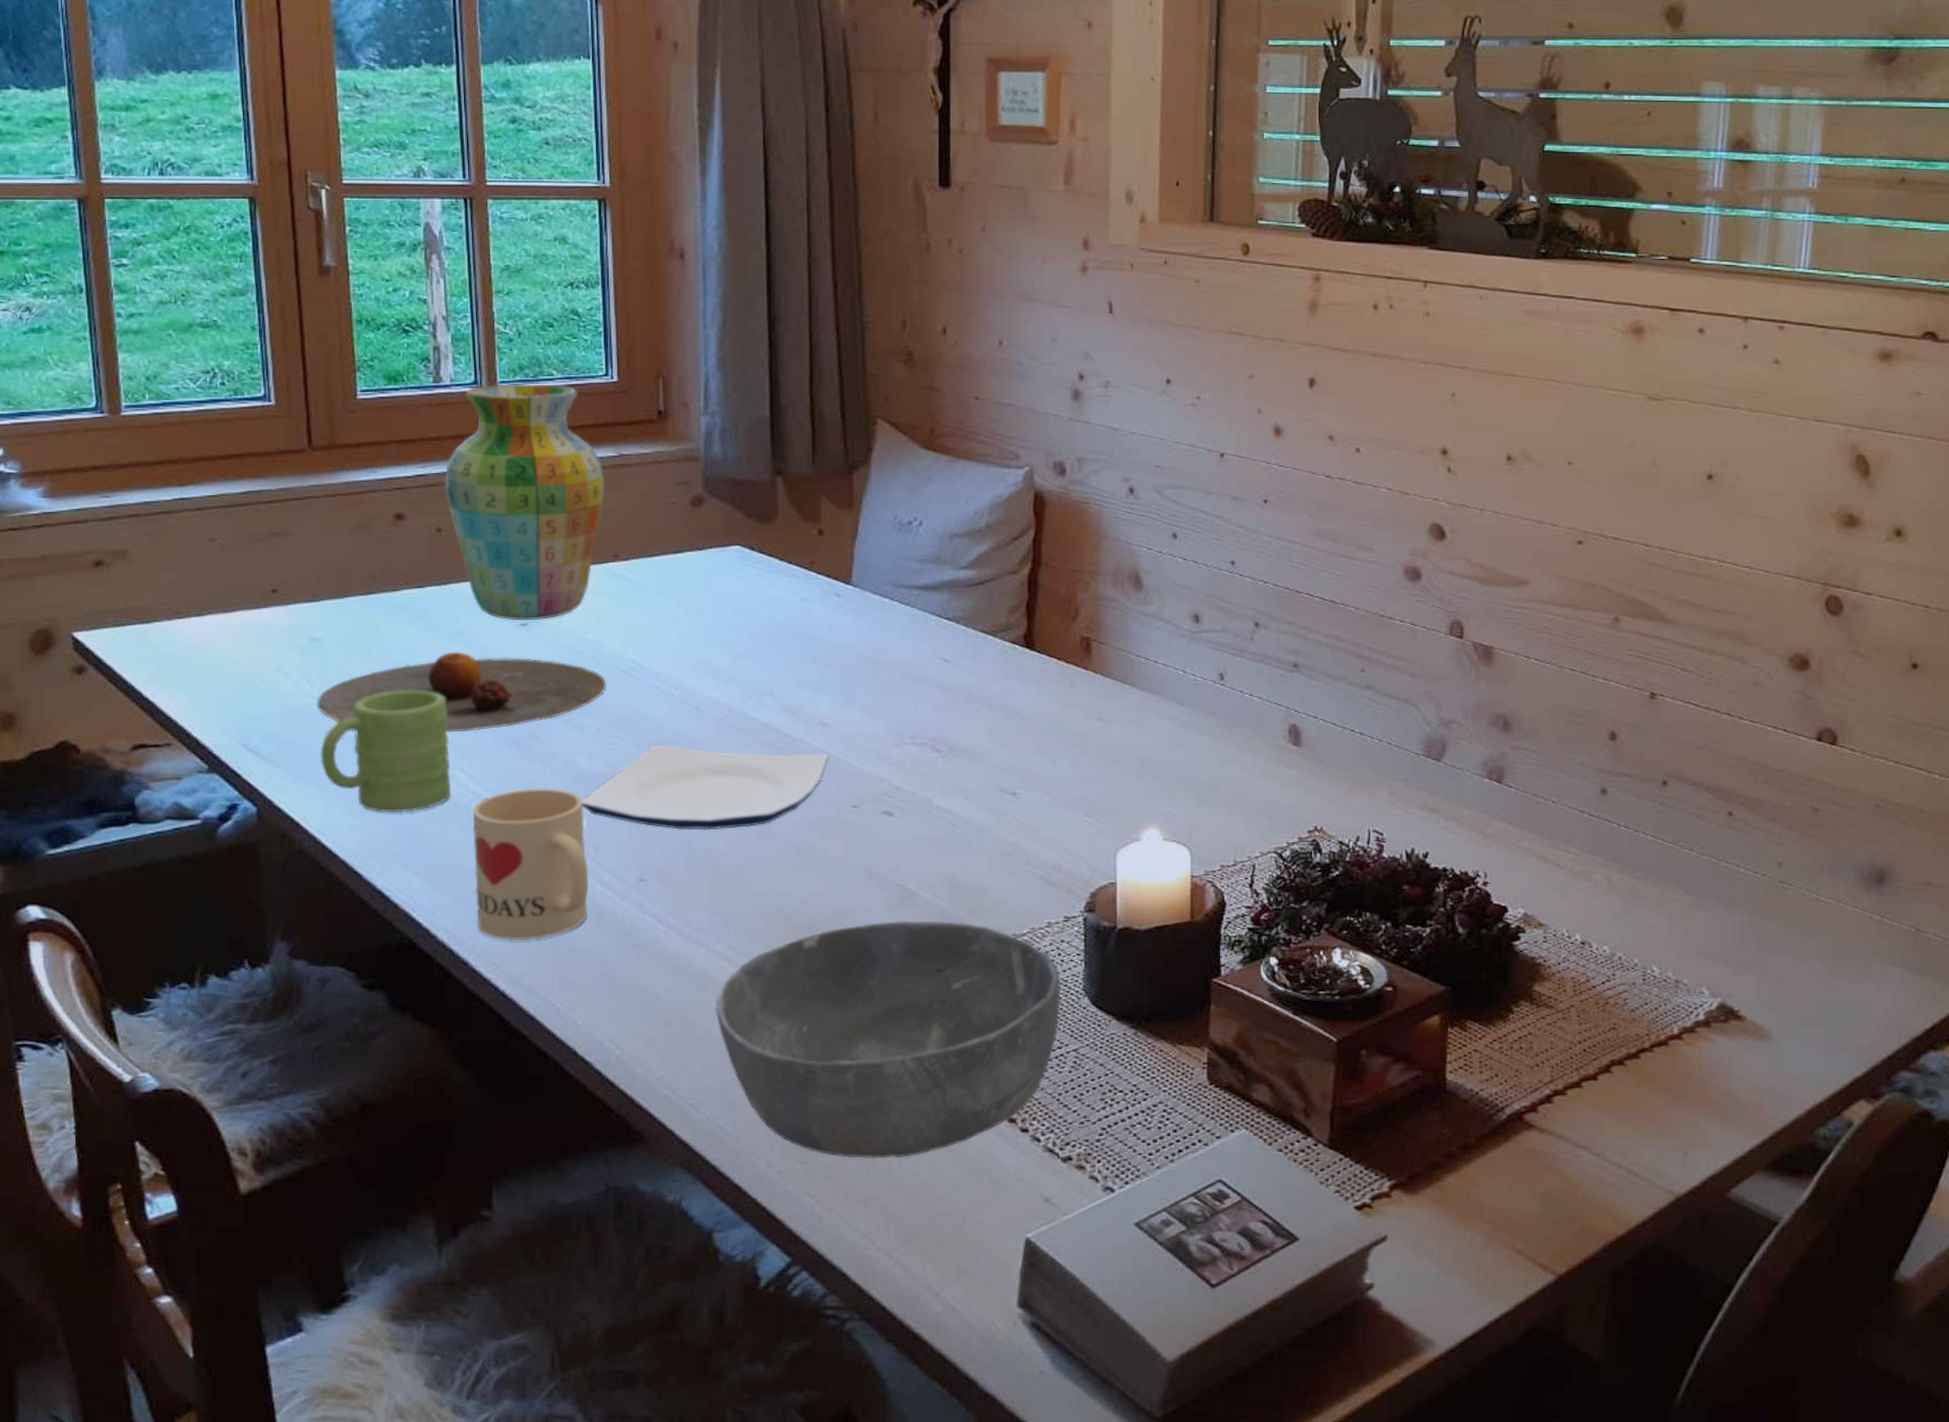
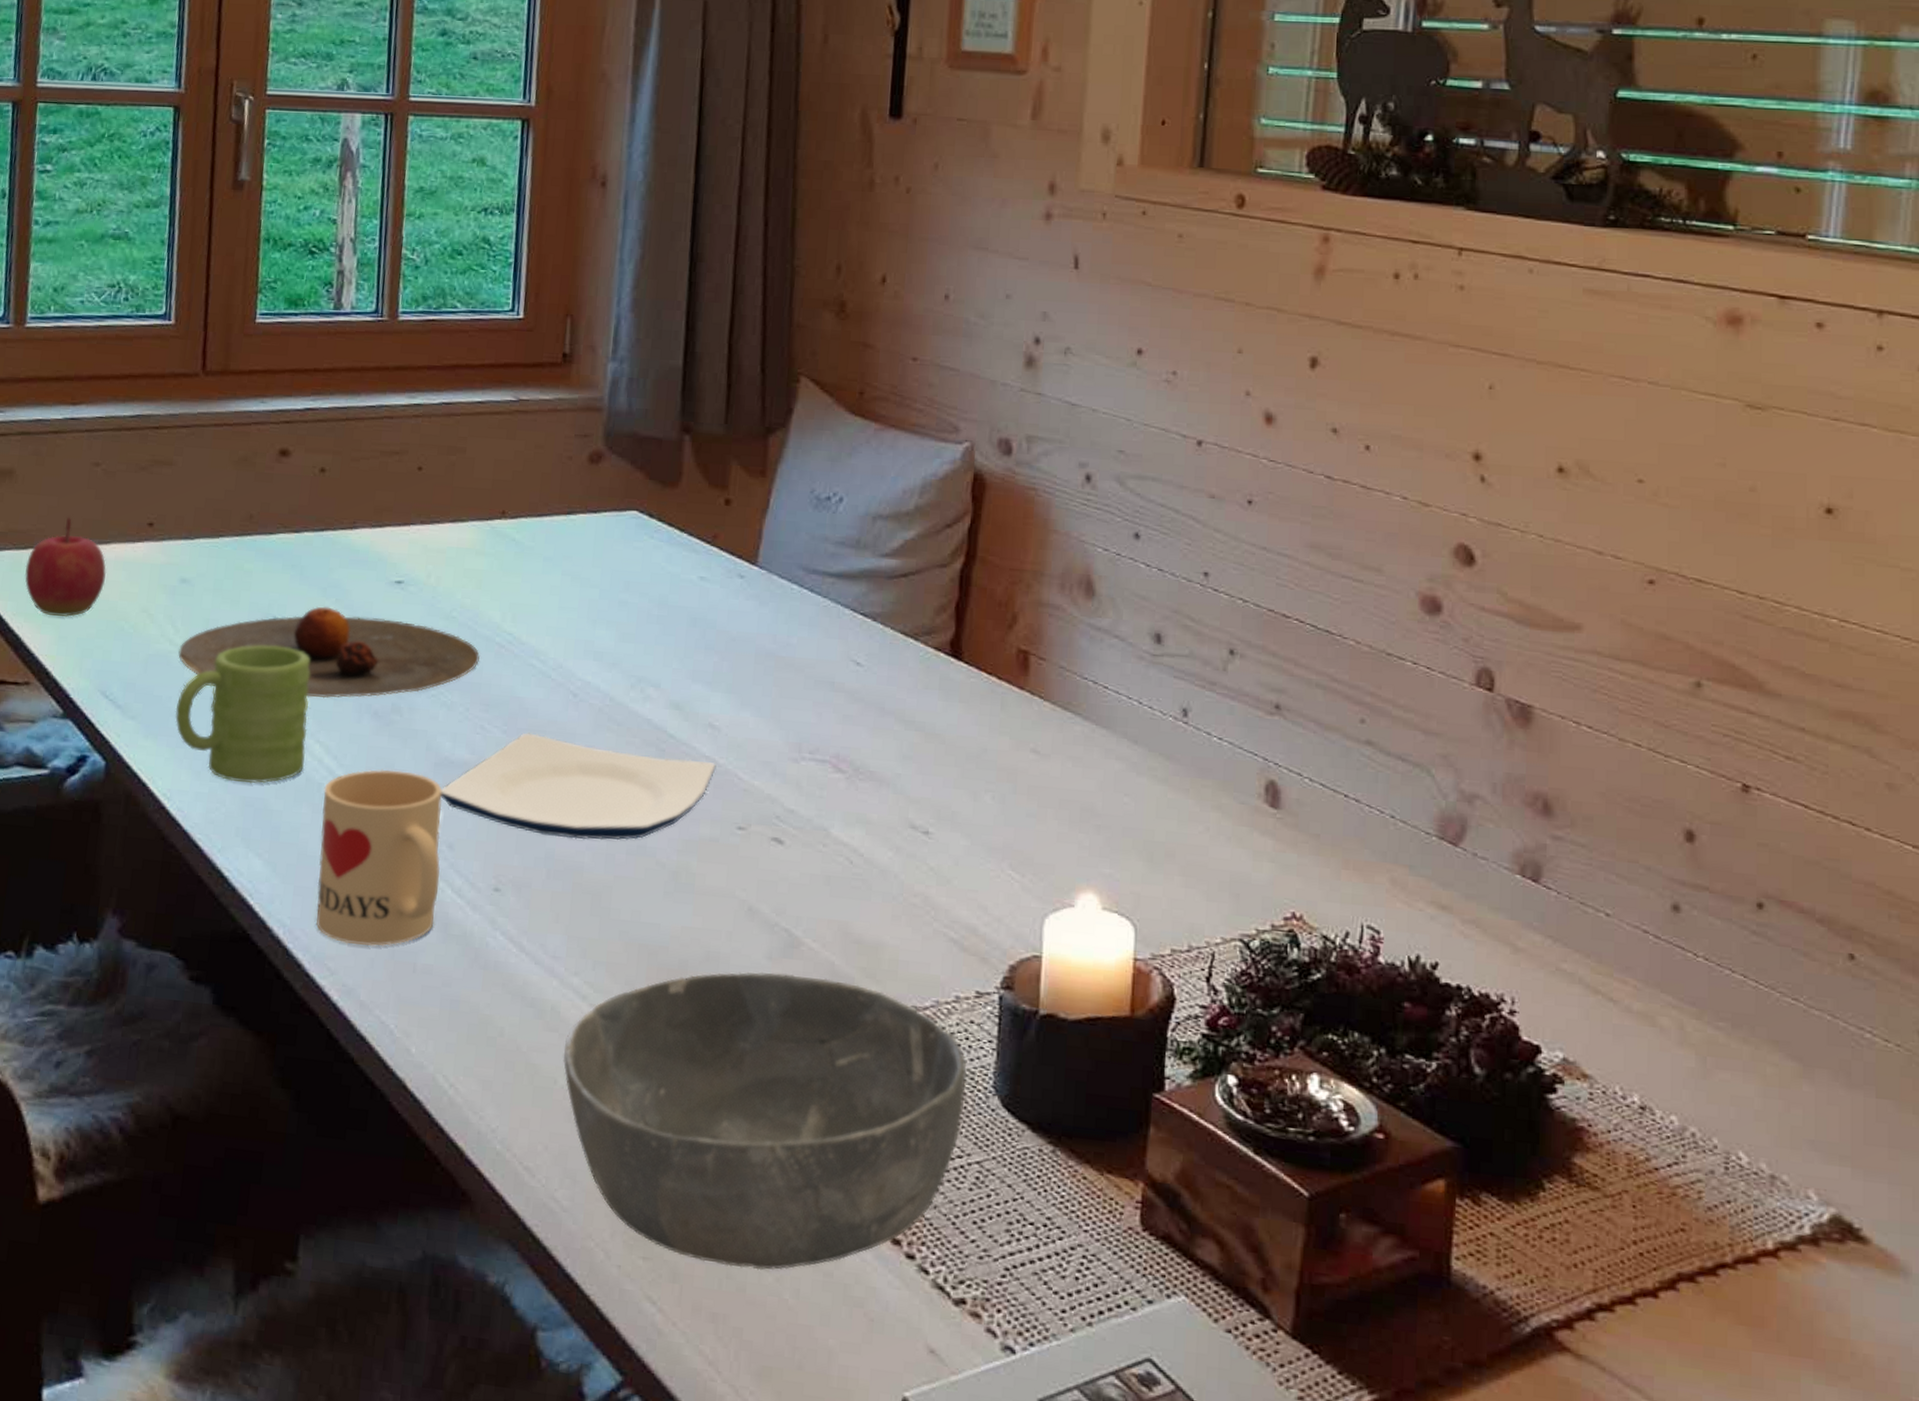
apple: none [151,589,236,681] -> present [25,516,107,617]
vase: present [445,384,605,621] -> none [333,315,500,579]

